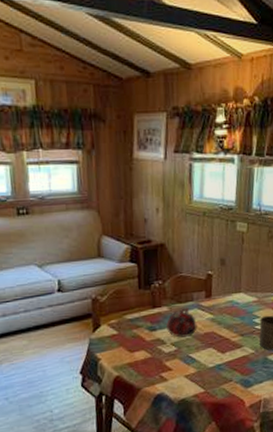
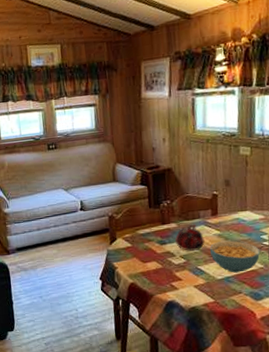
cereal bowl: none [201,325,251,360] -> present [209,240,260,273]

